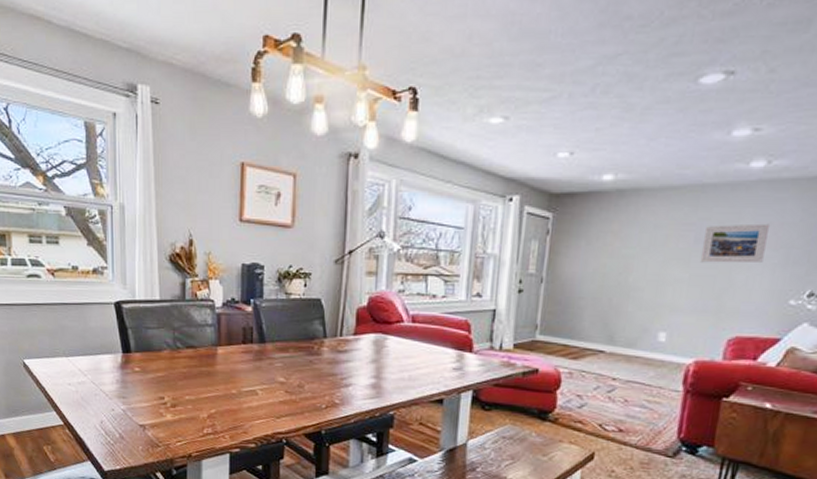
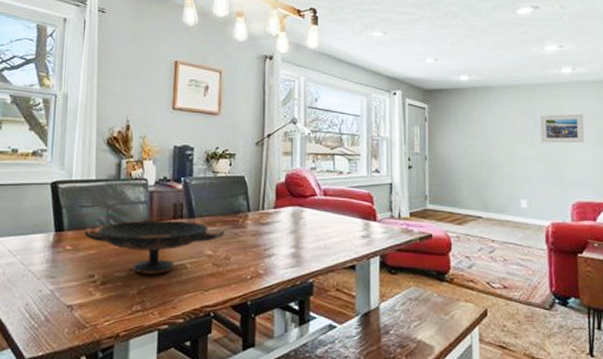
decorative bowl: none [151,344,298,399] -> present [83,220,225,274]

